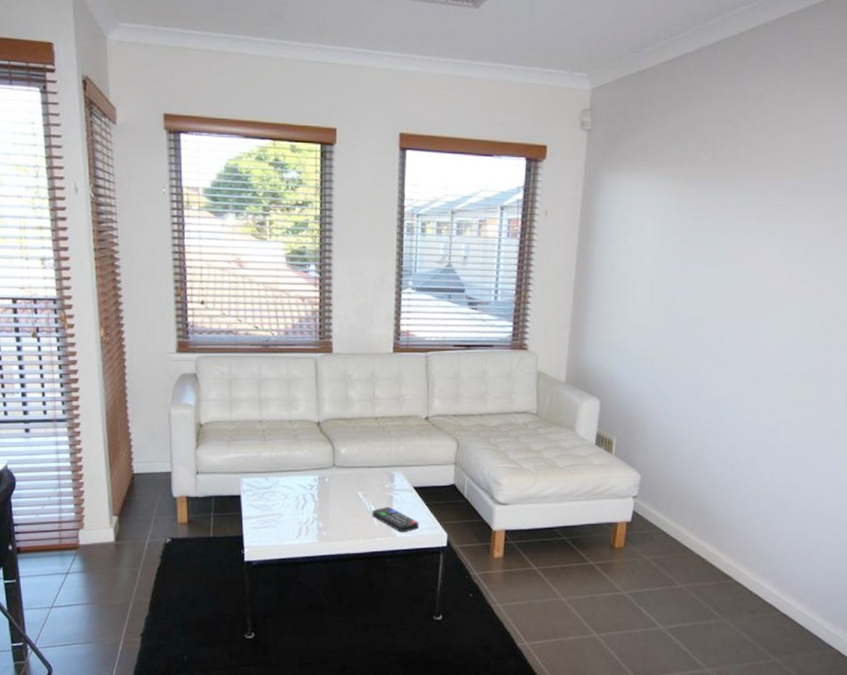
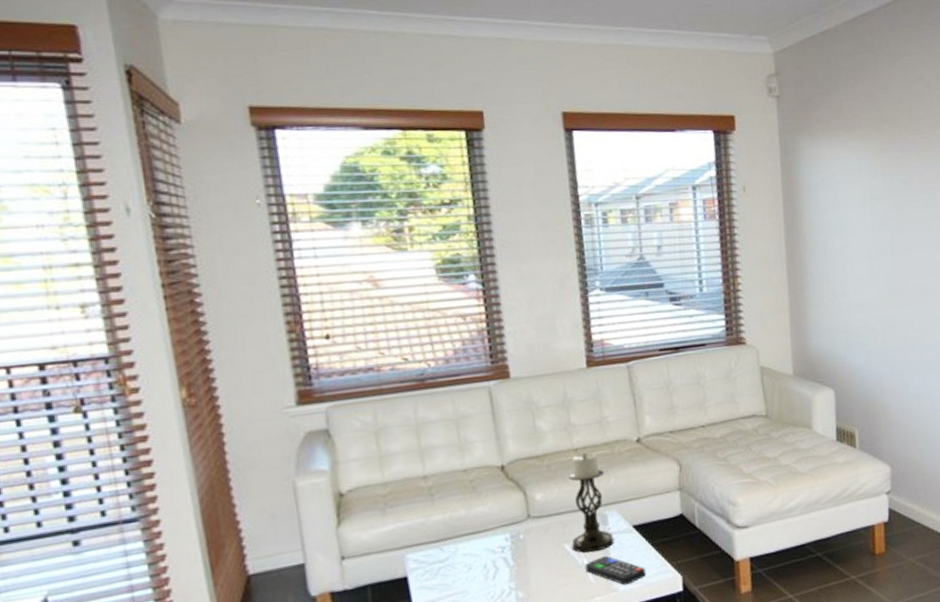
candle holder: none [364,421,397,502] -> present [569,452,614,553]

